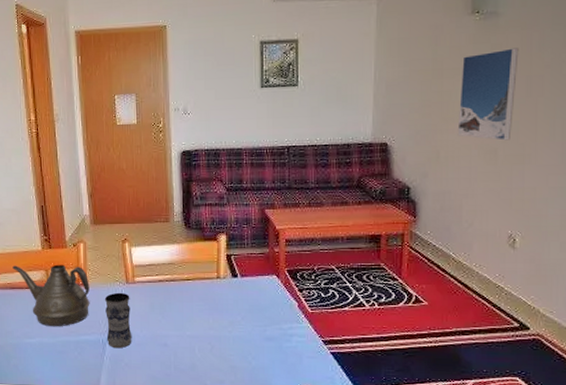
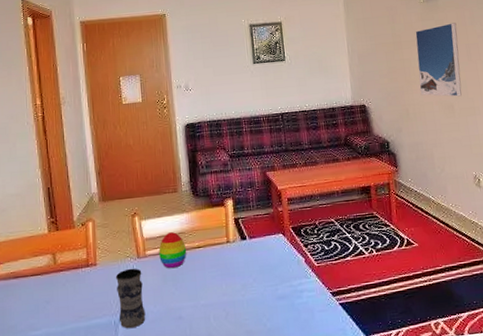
teapot: present [12,264,90,327] -> none [16,245,101,314]
decorative egg: none [147,262,176,298] -> present [159,232,187,269]

